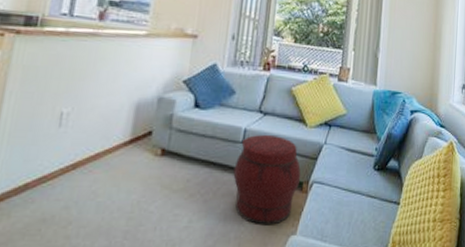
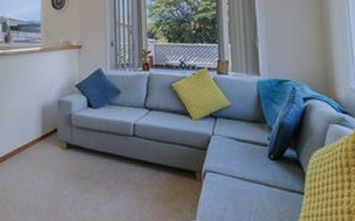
ottoman: present [233,134,301,226] -> none [129,128,193,210]

